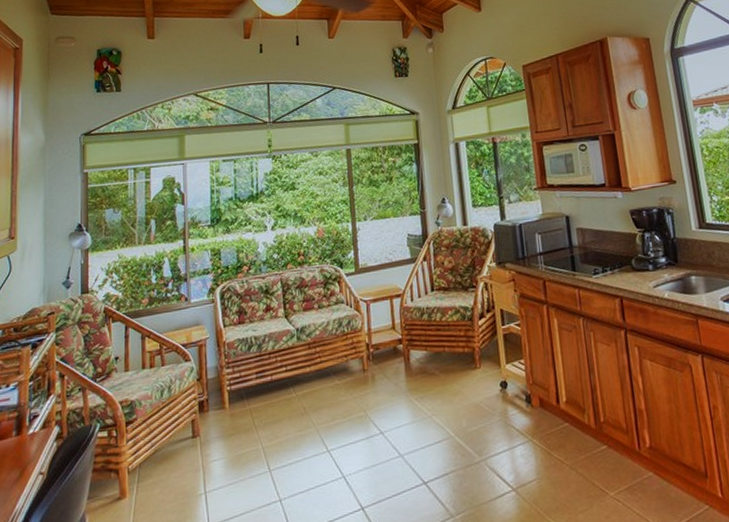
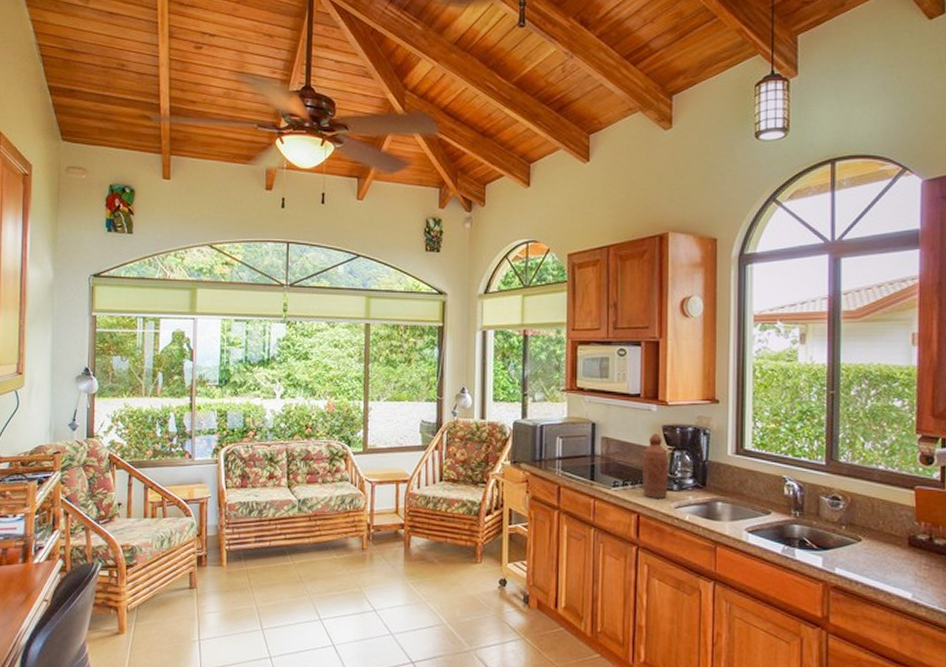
bottle: none [616,218,645,281] -> present [642,433,669,498]

